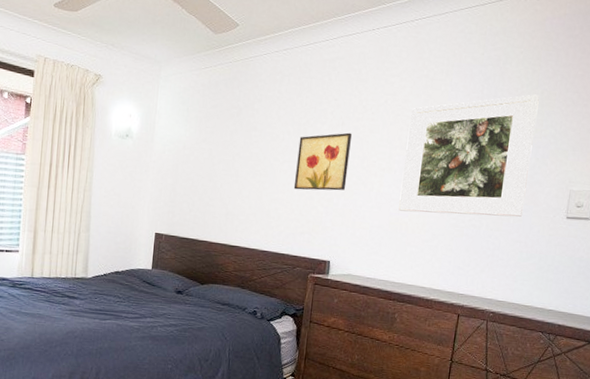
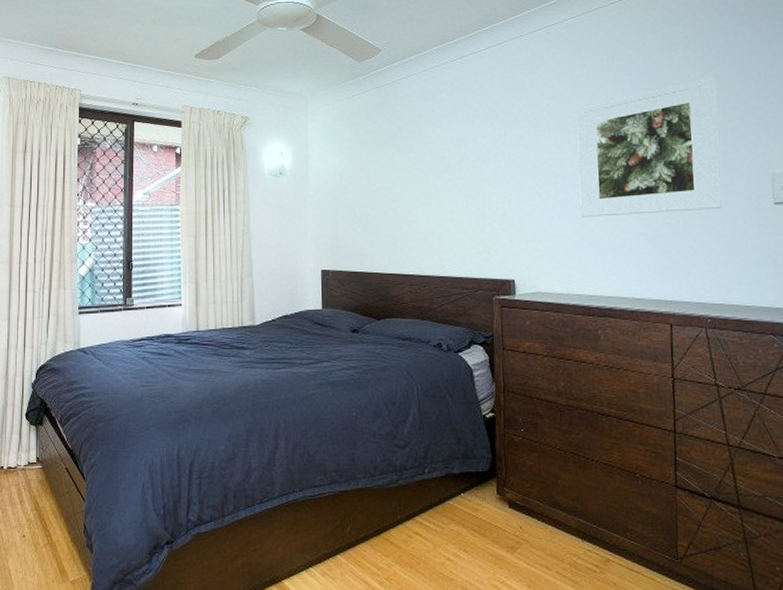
wall art: present [293,132,352,191] -> none [461,142,519,208]

